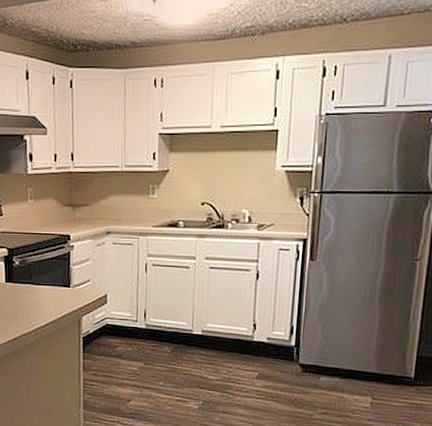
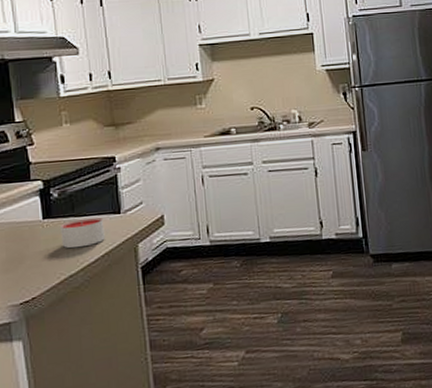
candle: none [19,286,55,312] -> present [61,217,105,249]

